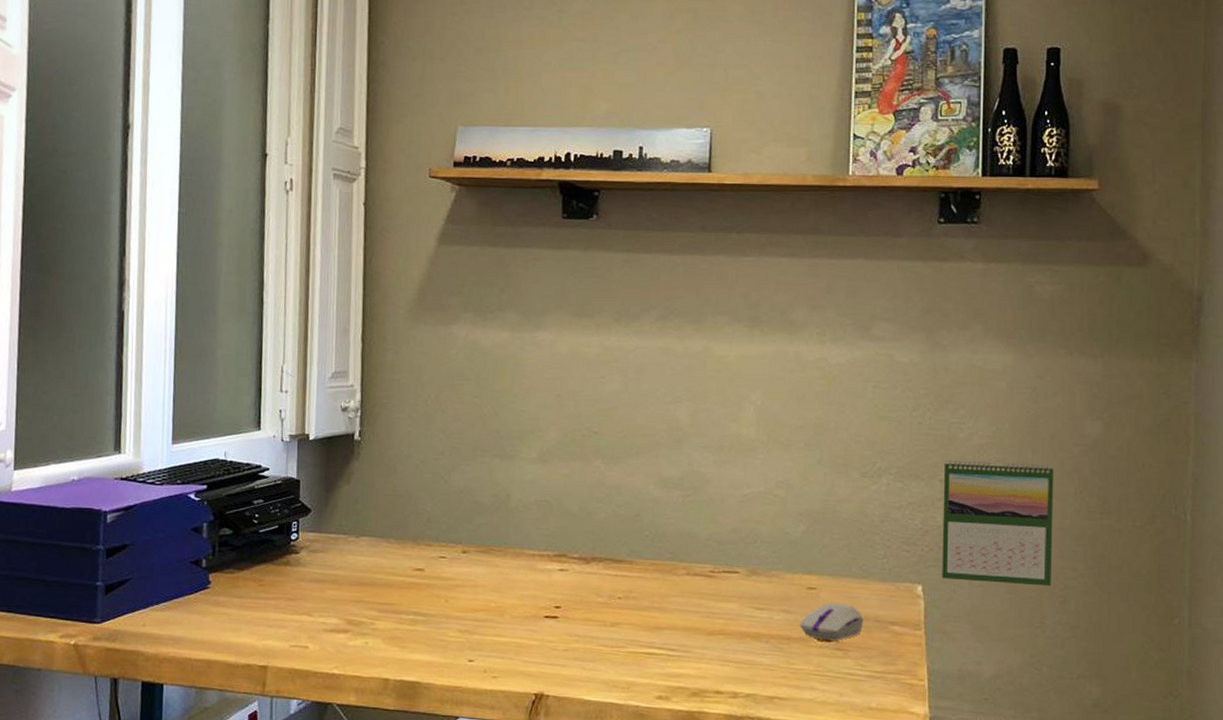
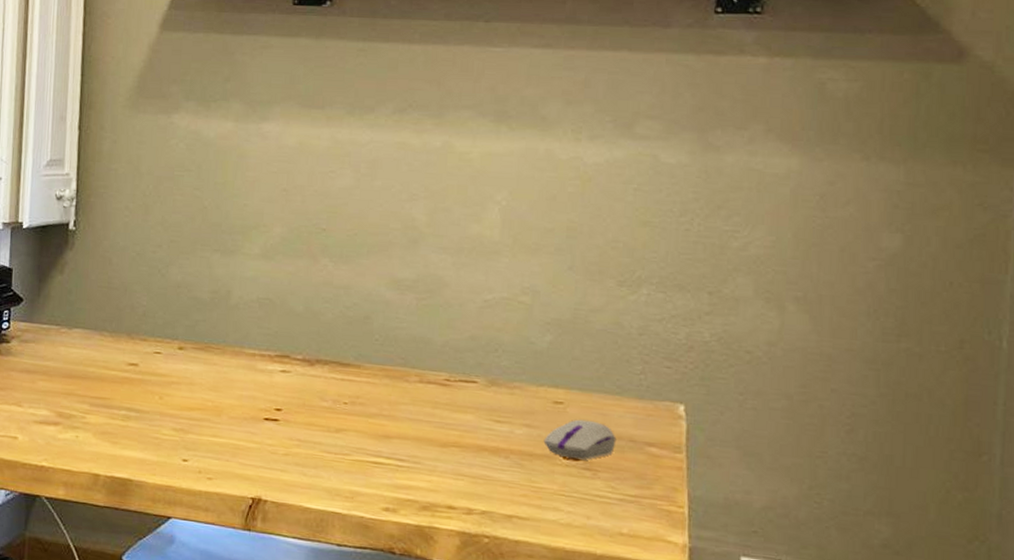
calendar: present [942,459,1054,587] -> none [708,270,844,413]

